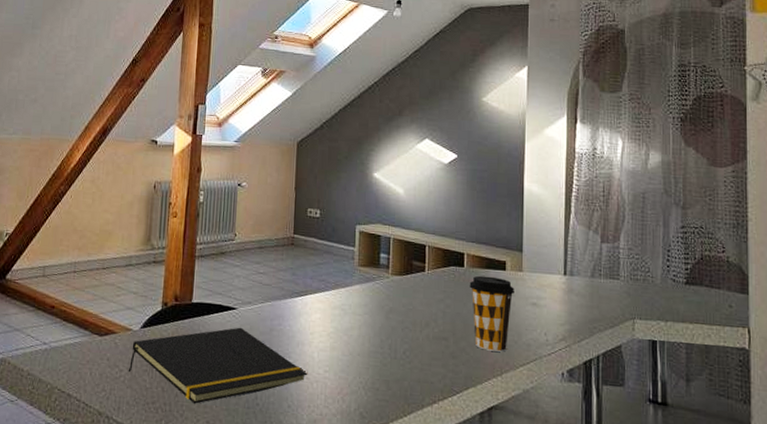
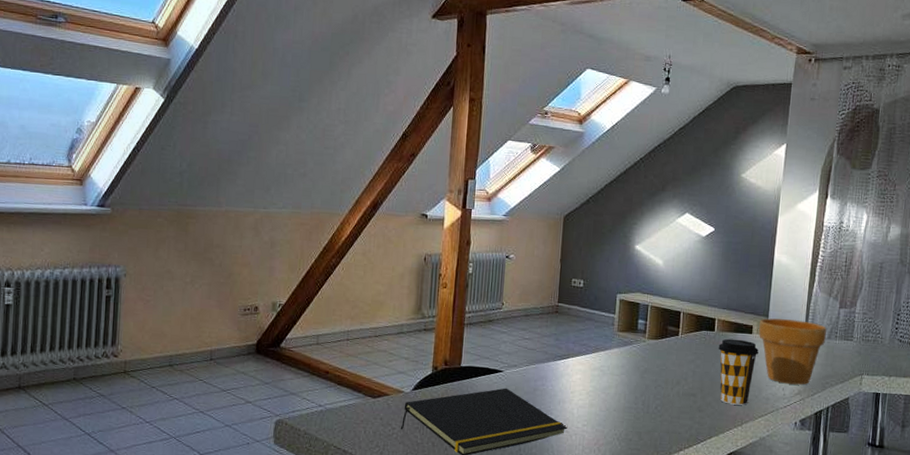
flower pot: none [513,253,589,330] -> present [759,318,827,385]

